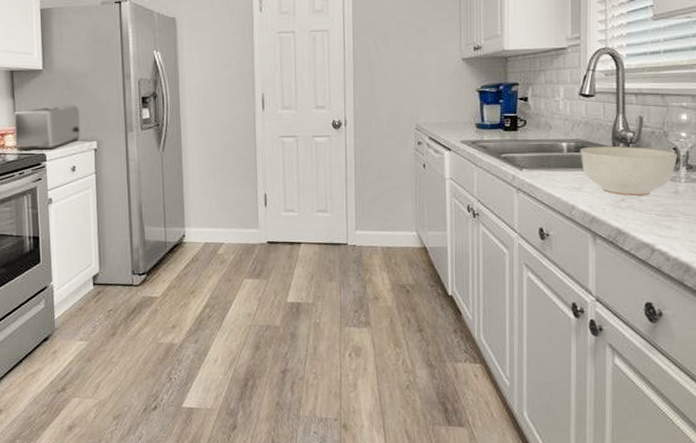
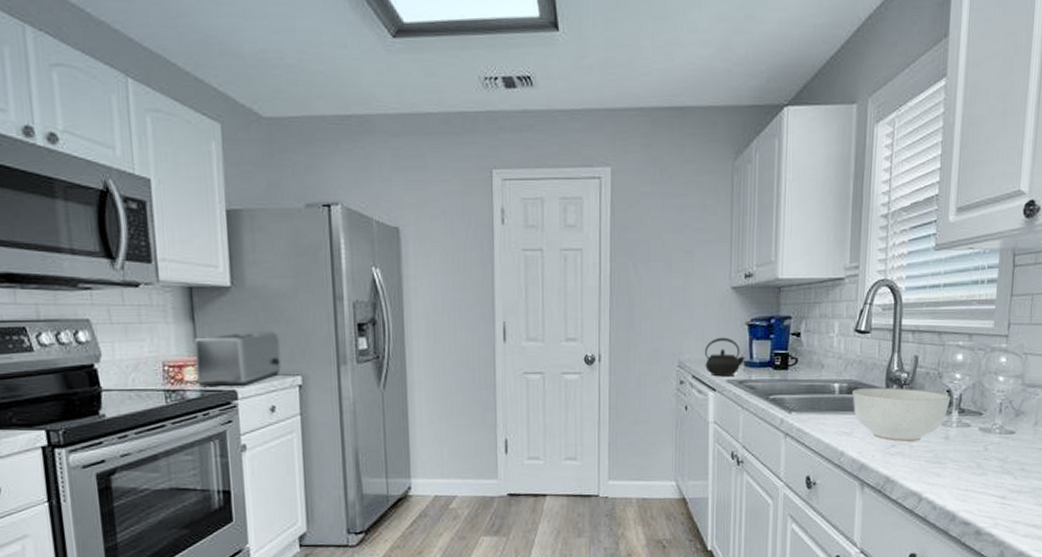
kettle: none [439,102,477,138] -> present [704,337,745,377]

